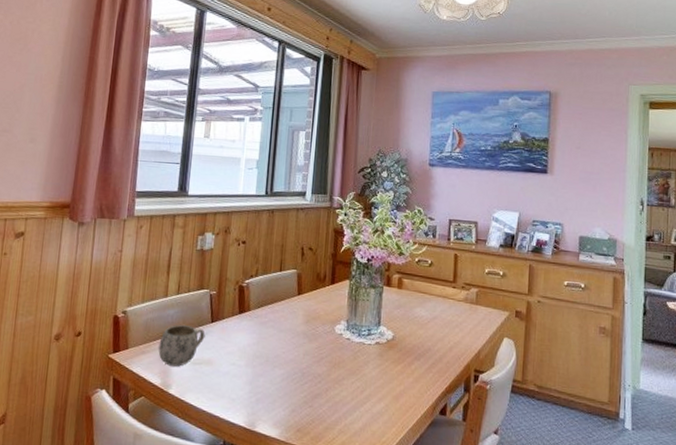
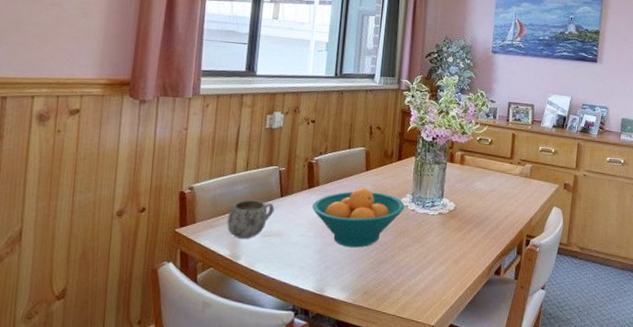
fruit bowl: none [243,313,340,379] -> present [312,187,405,248]

